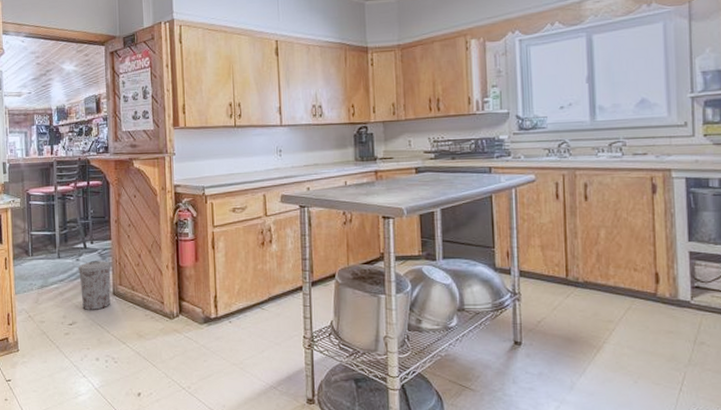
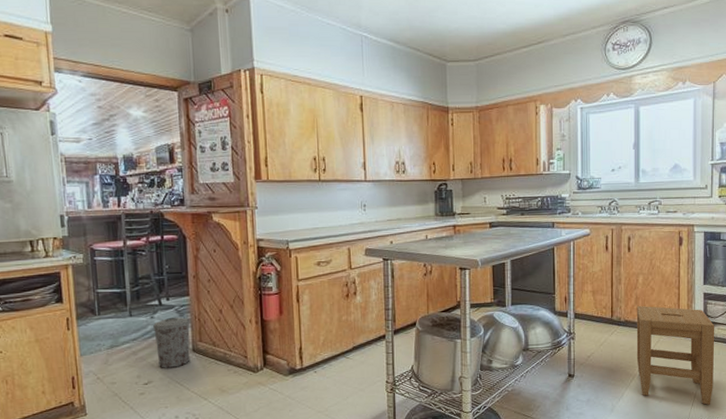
stool: none [598,264,709,391] -> present [636,305,715,405]

